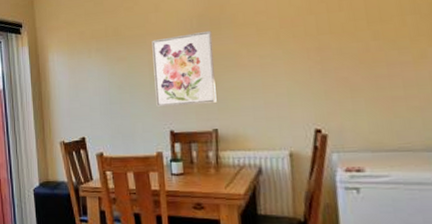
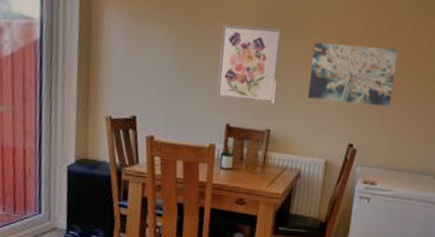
wall art: none [249,17,361,91] -> present [307,42,399,107]

